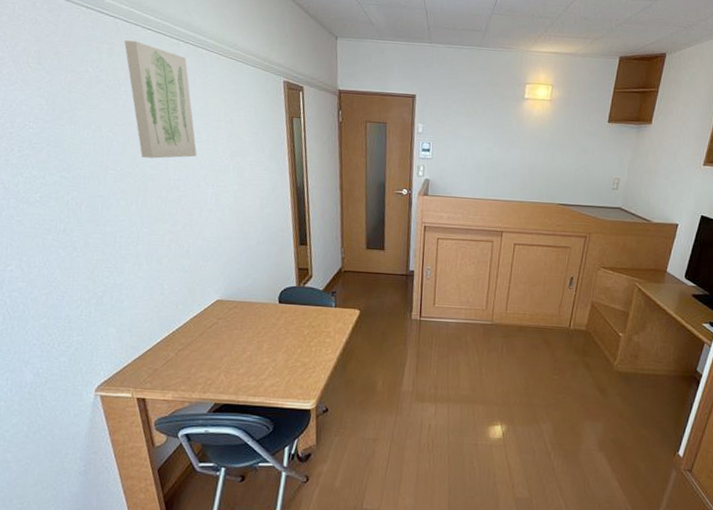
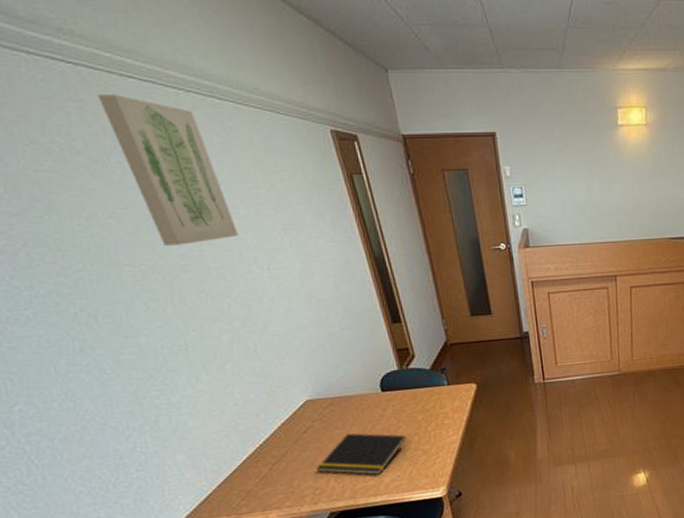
notepad: none [212,335,291,377] -> present [316,433,406,475]

